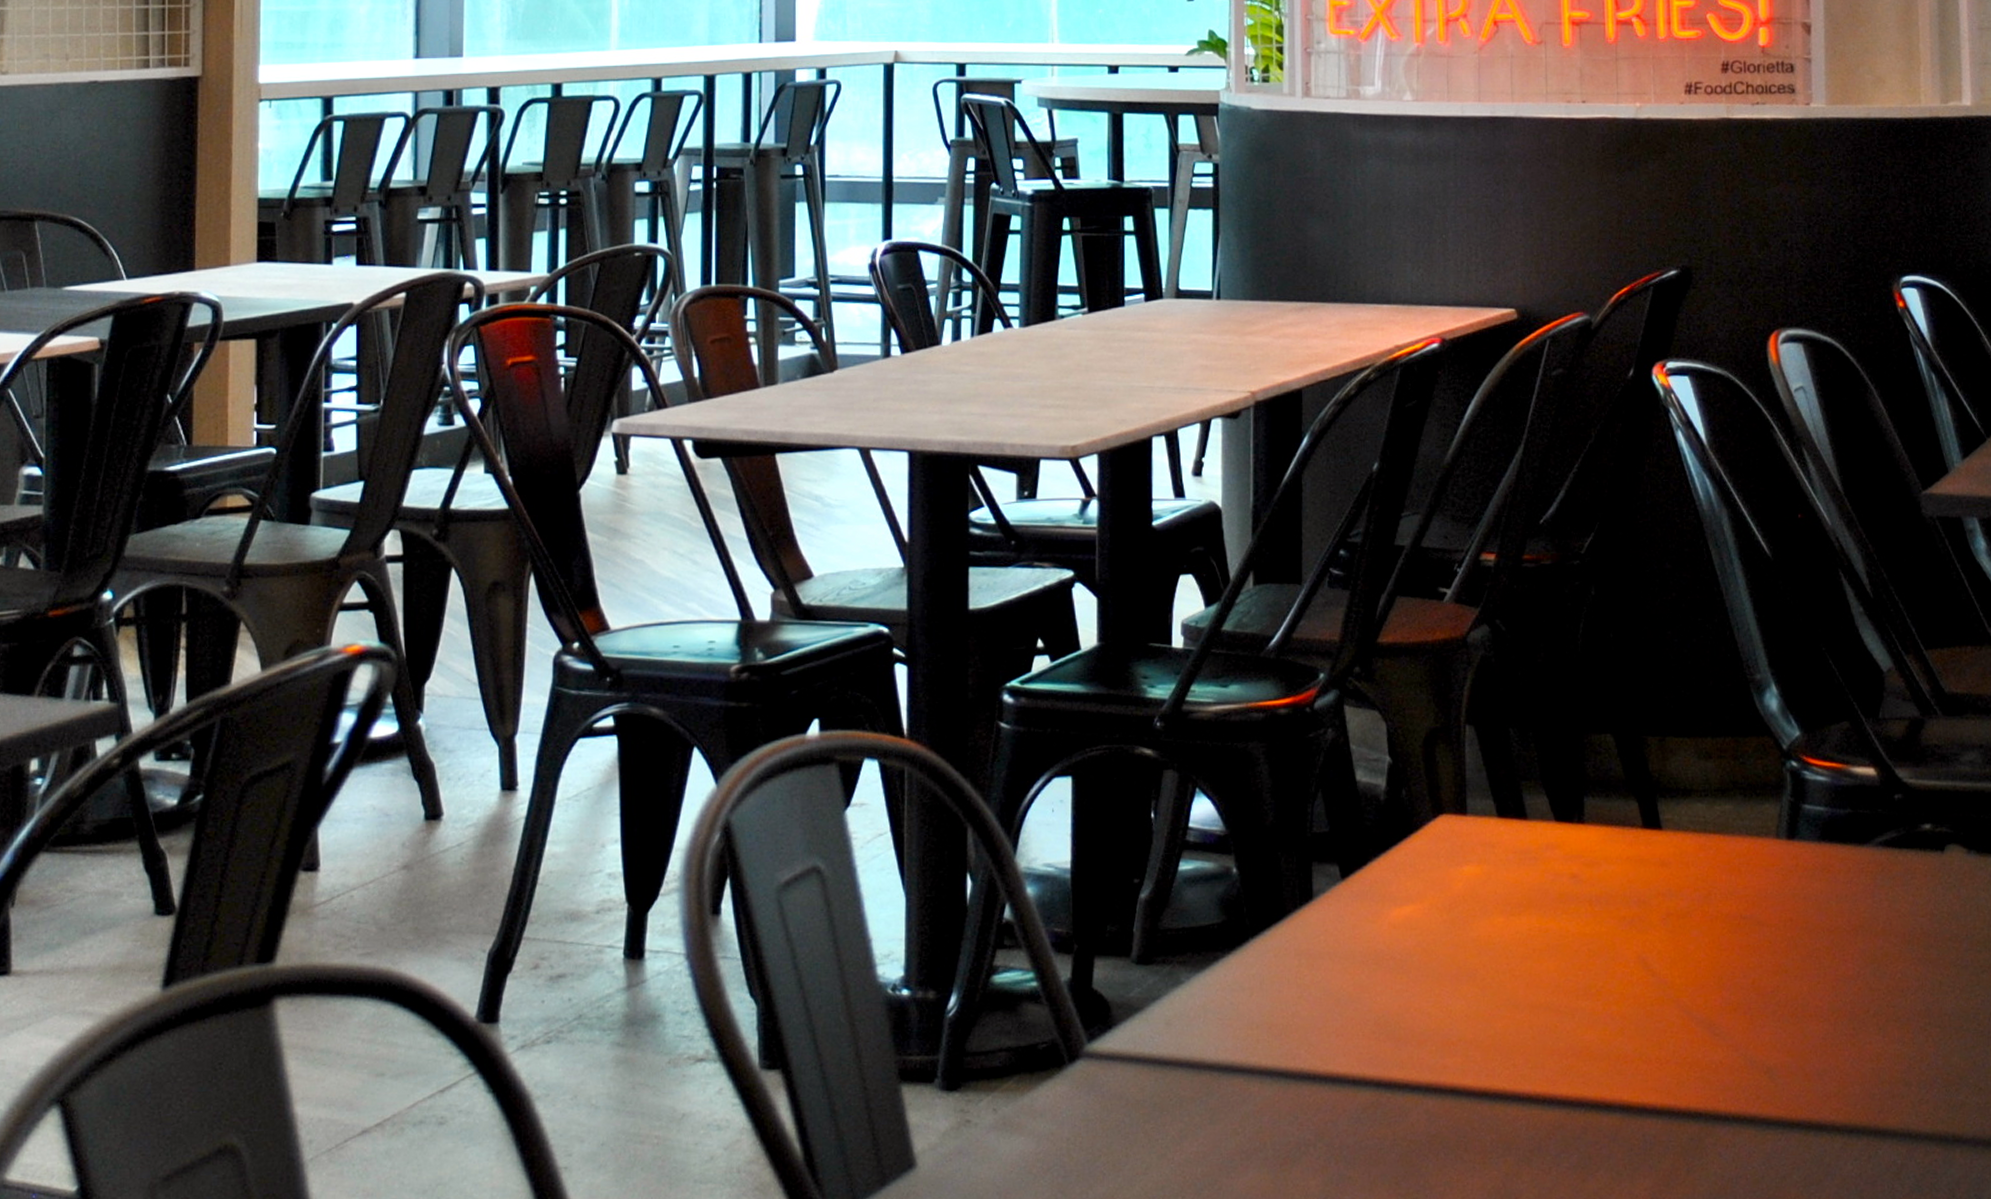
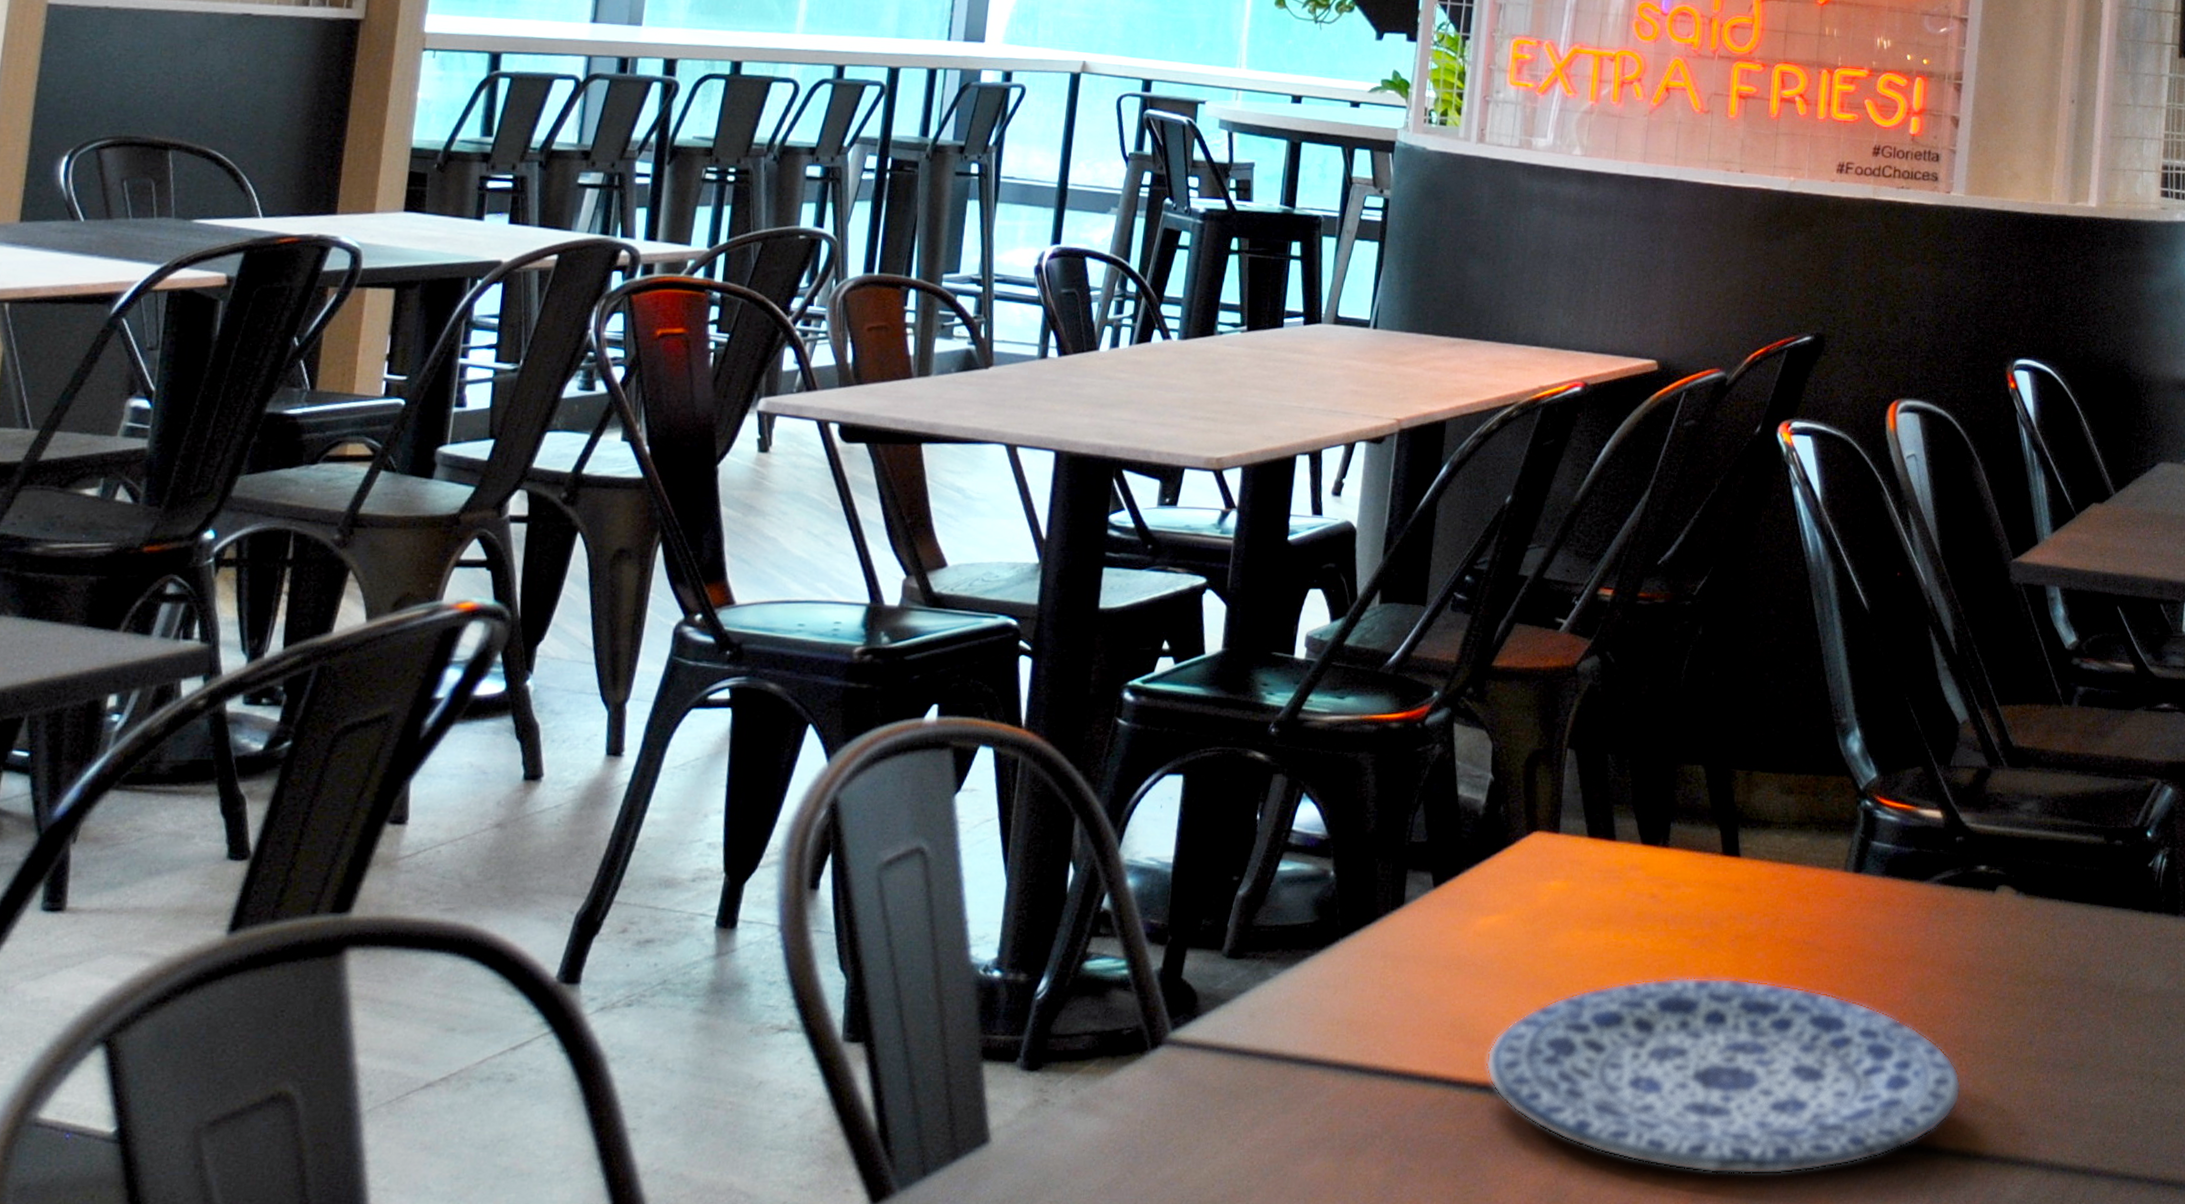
plate: none [1415,959,1932,1170] -> present [1485,978,1962,1175]

